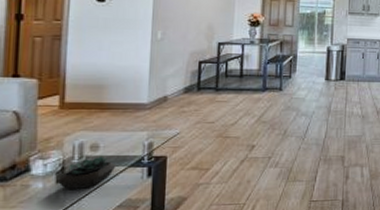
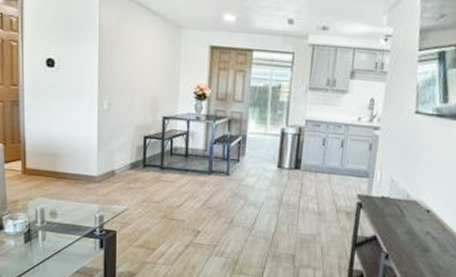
succulent plant: present [56,156,117,189] -> none [25,223,73,252]

